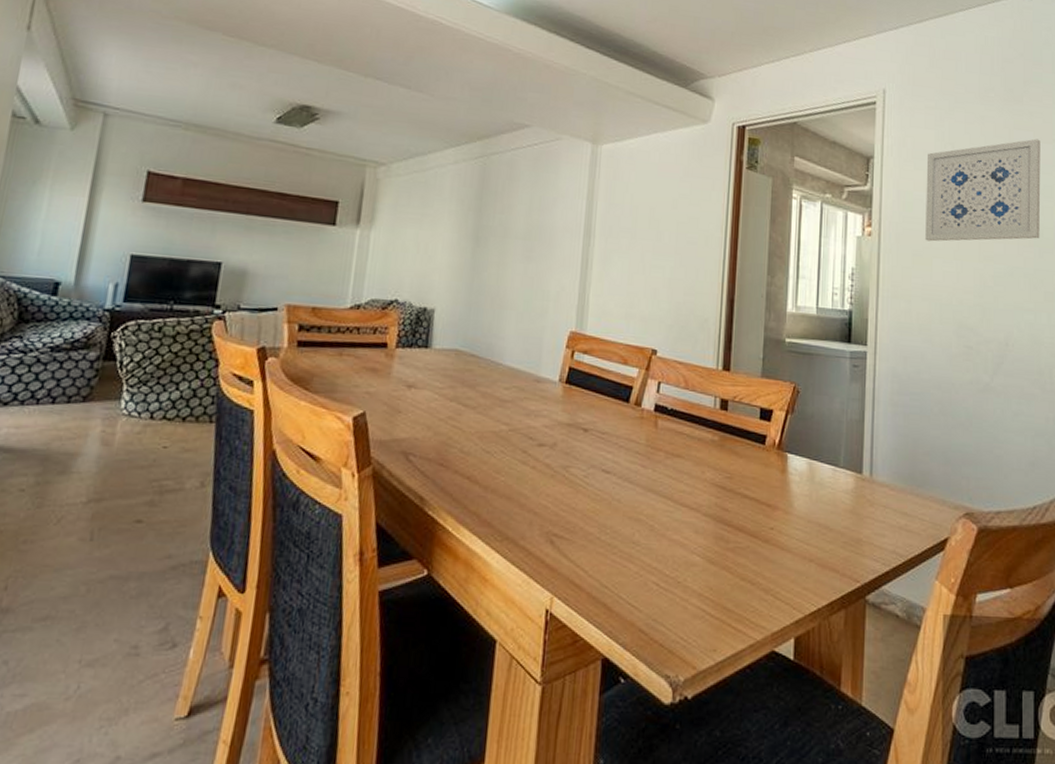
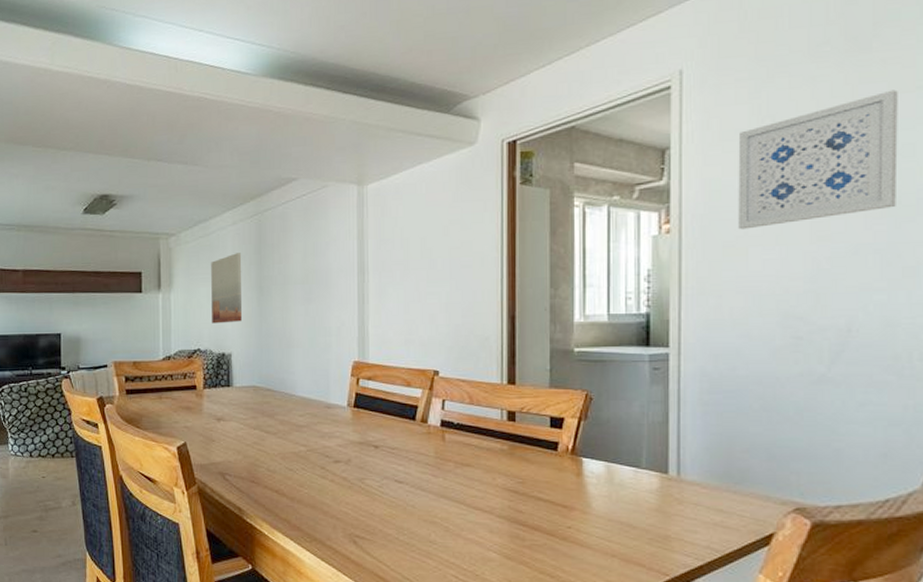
wall art: none [416,195,461,274] -> present [211,253,242,324]

